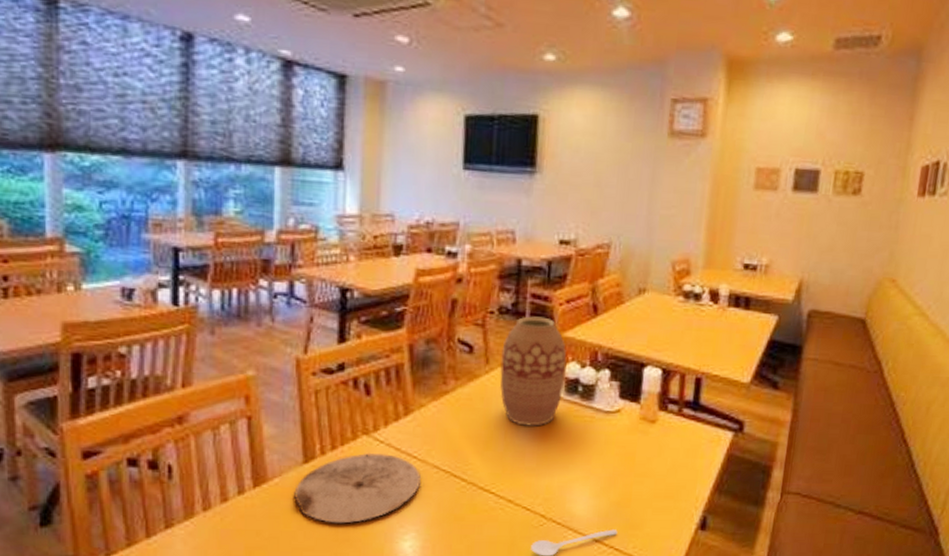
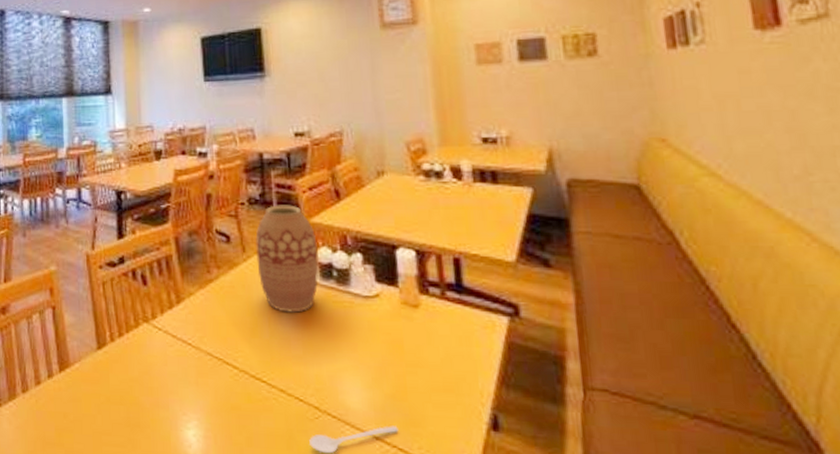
plate: present [294,452,421,524] -> none [91,339,197,409]

